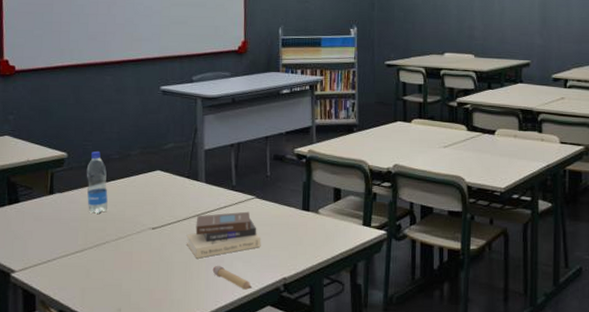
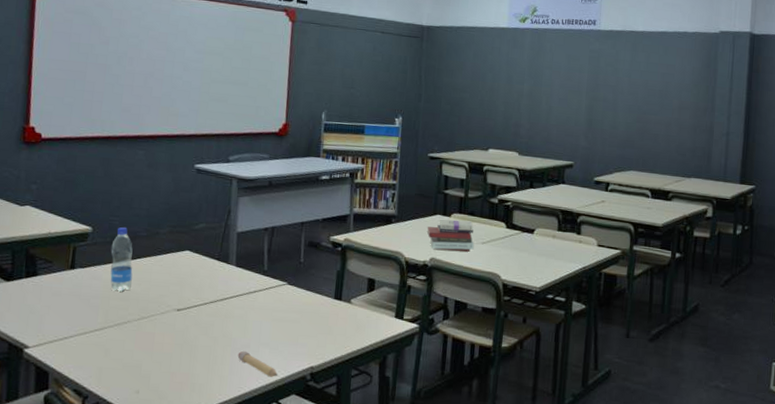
books: present [186,211,261,259] -> none [212,297,290,343]
books: none [388,125,436,156] -> present [426,219,475,252]

